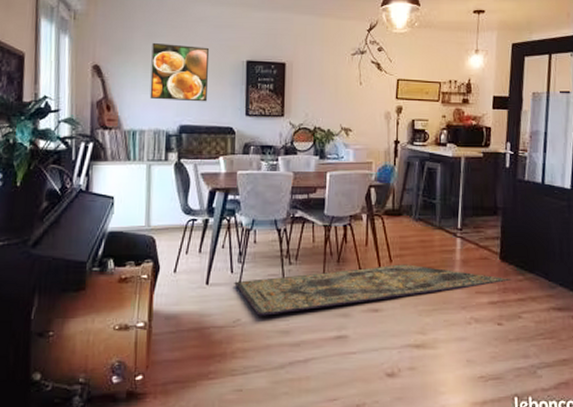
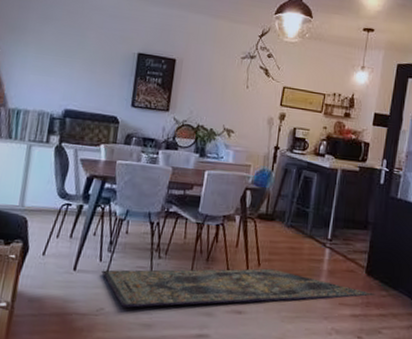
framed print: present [150,42,210,102] -> none [38,25,103,89]

